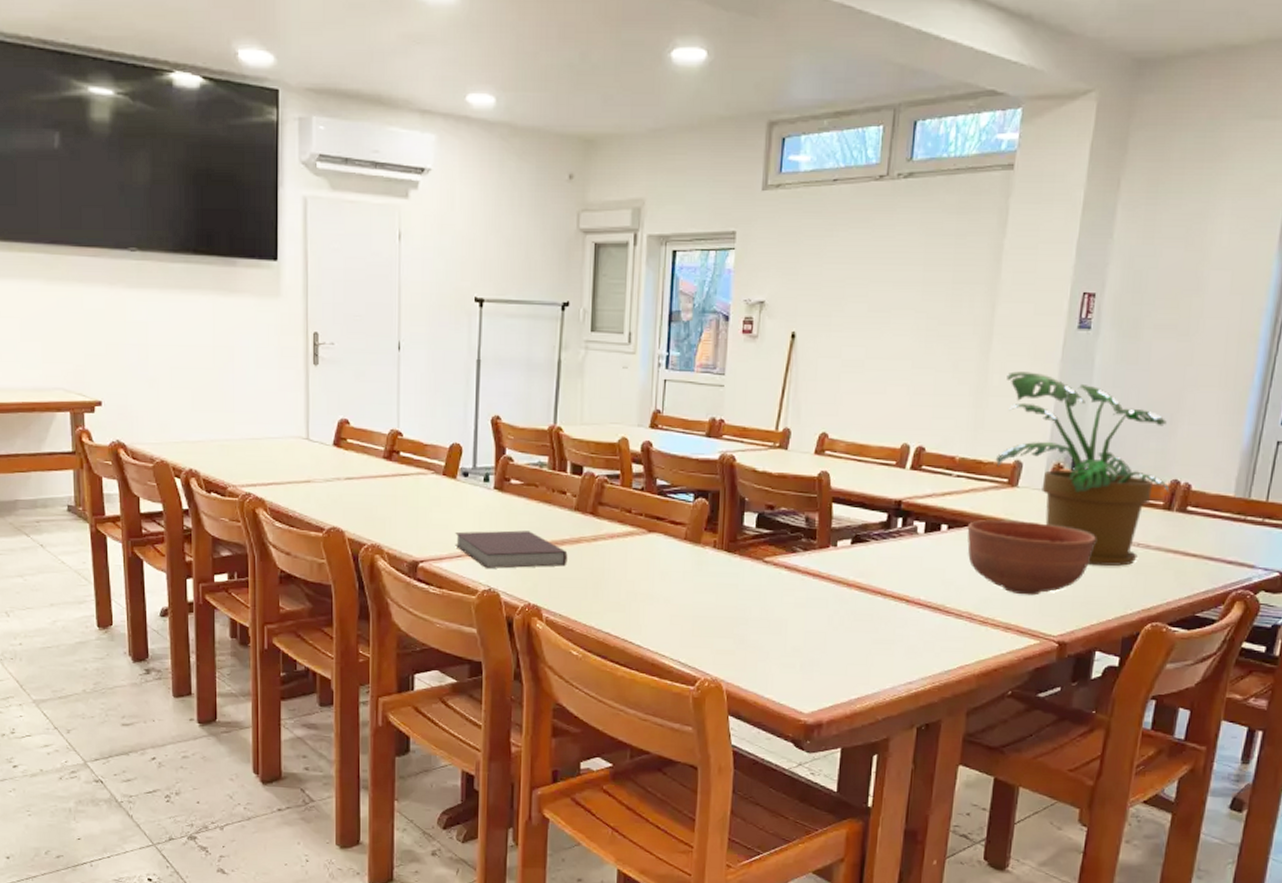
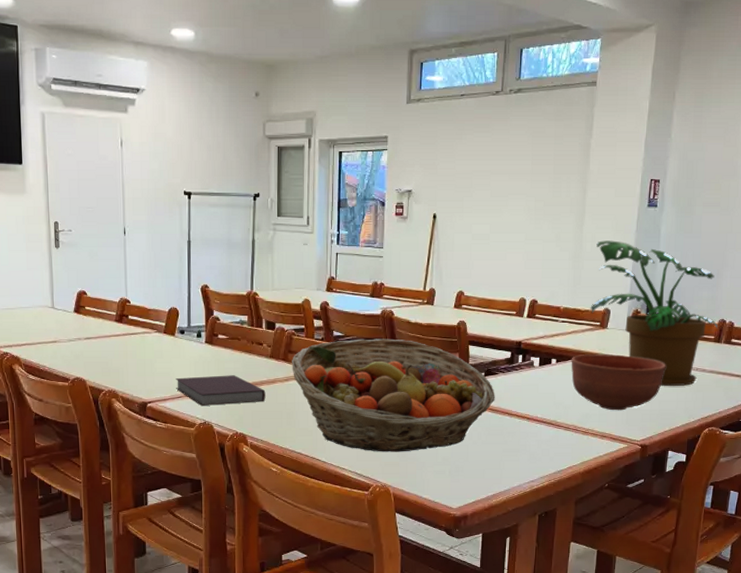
fruit basket: none [602,490,865,638] -> present [292,338,495,452]

